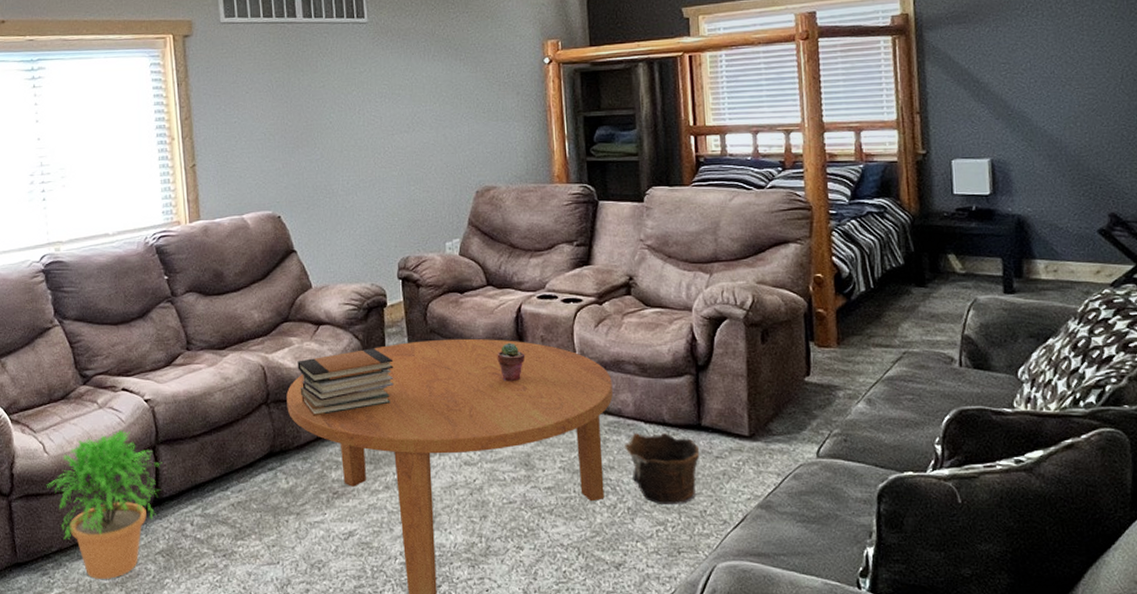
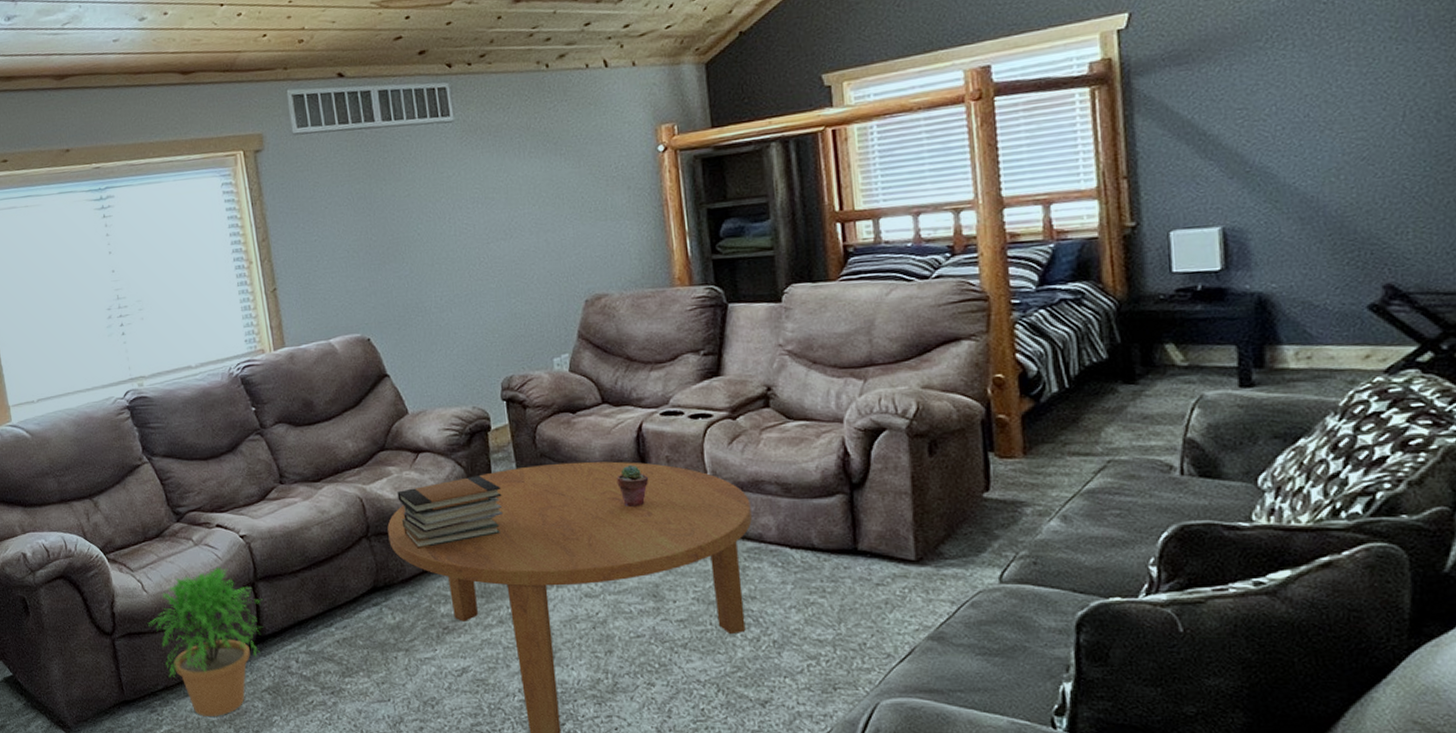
clay pot: present [623,432,700,504] -> none [766,559,857,637]

